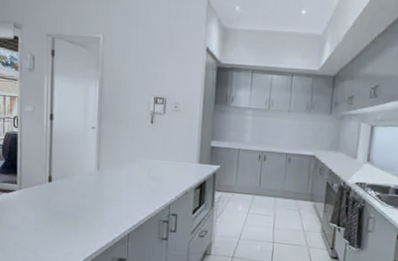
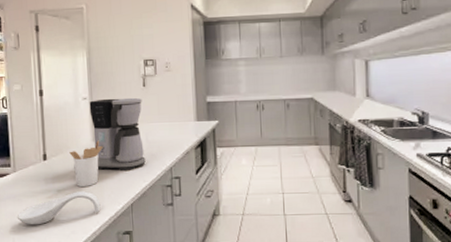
spoon rest: none [19,215,99,242] -> present [17,191,101,225]
utensil holder: none [74,169,106,212] -> present [69,140,103,187]
coffee maker: none [97,130,149,202] -> present [89,97,146,171]

